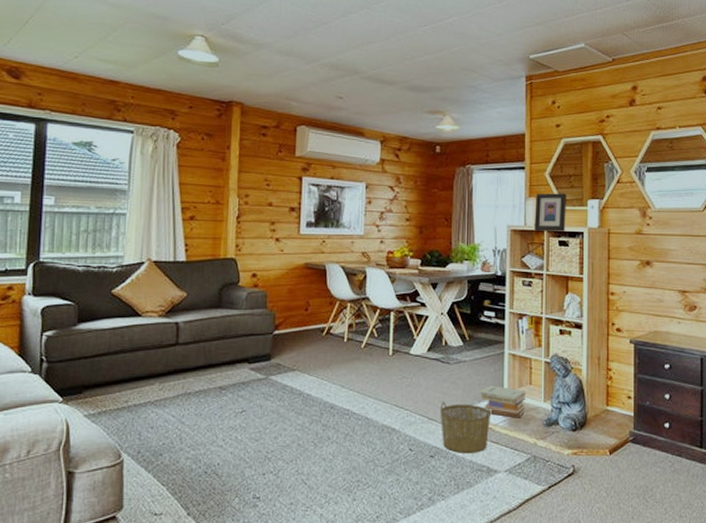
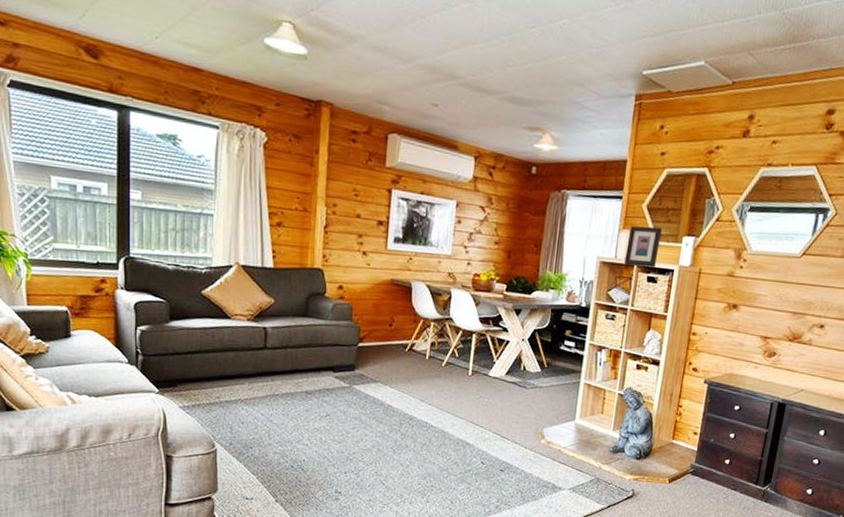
basket: present [439,402,492,453] -> none [512,423,562,471]
books: present [478,385,525,418] -> none [550,411,596,444]

